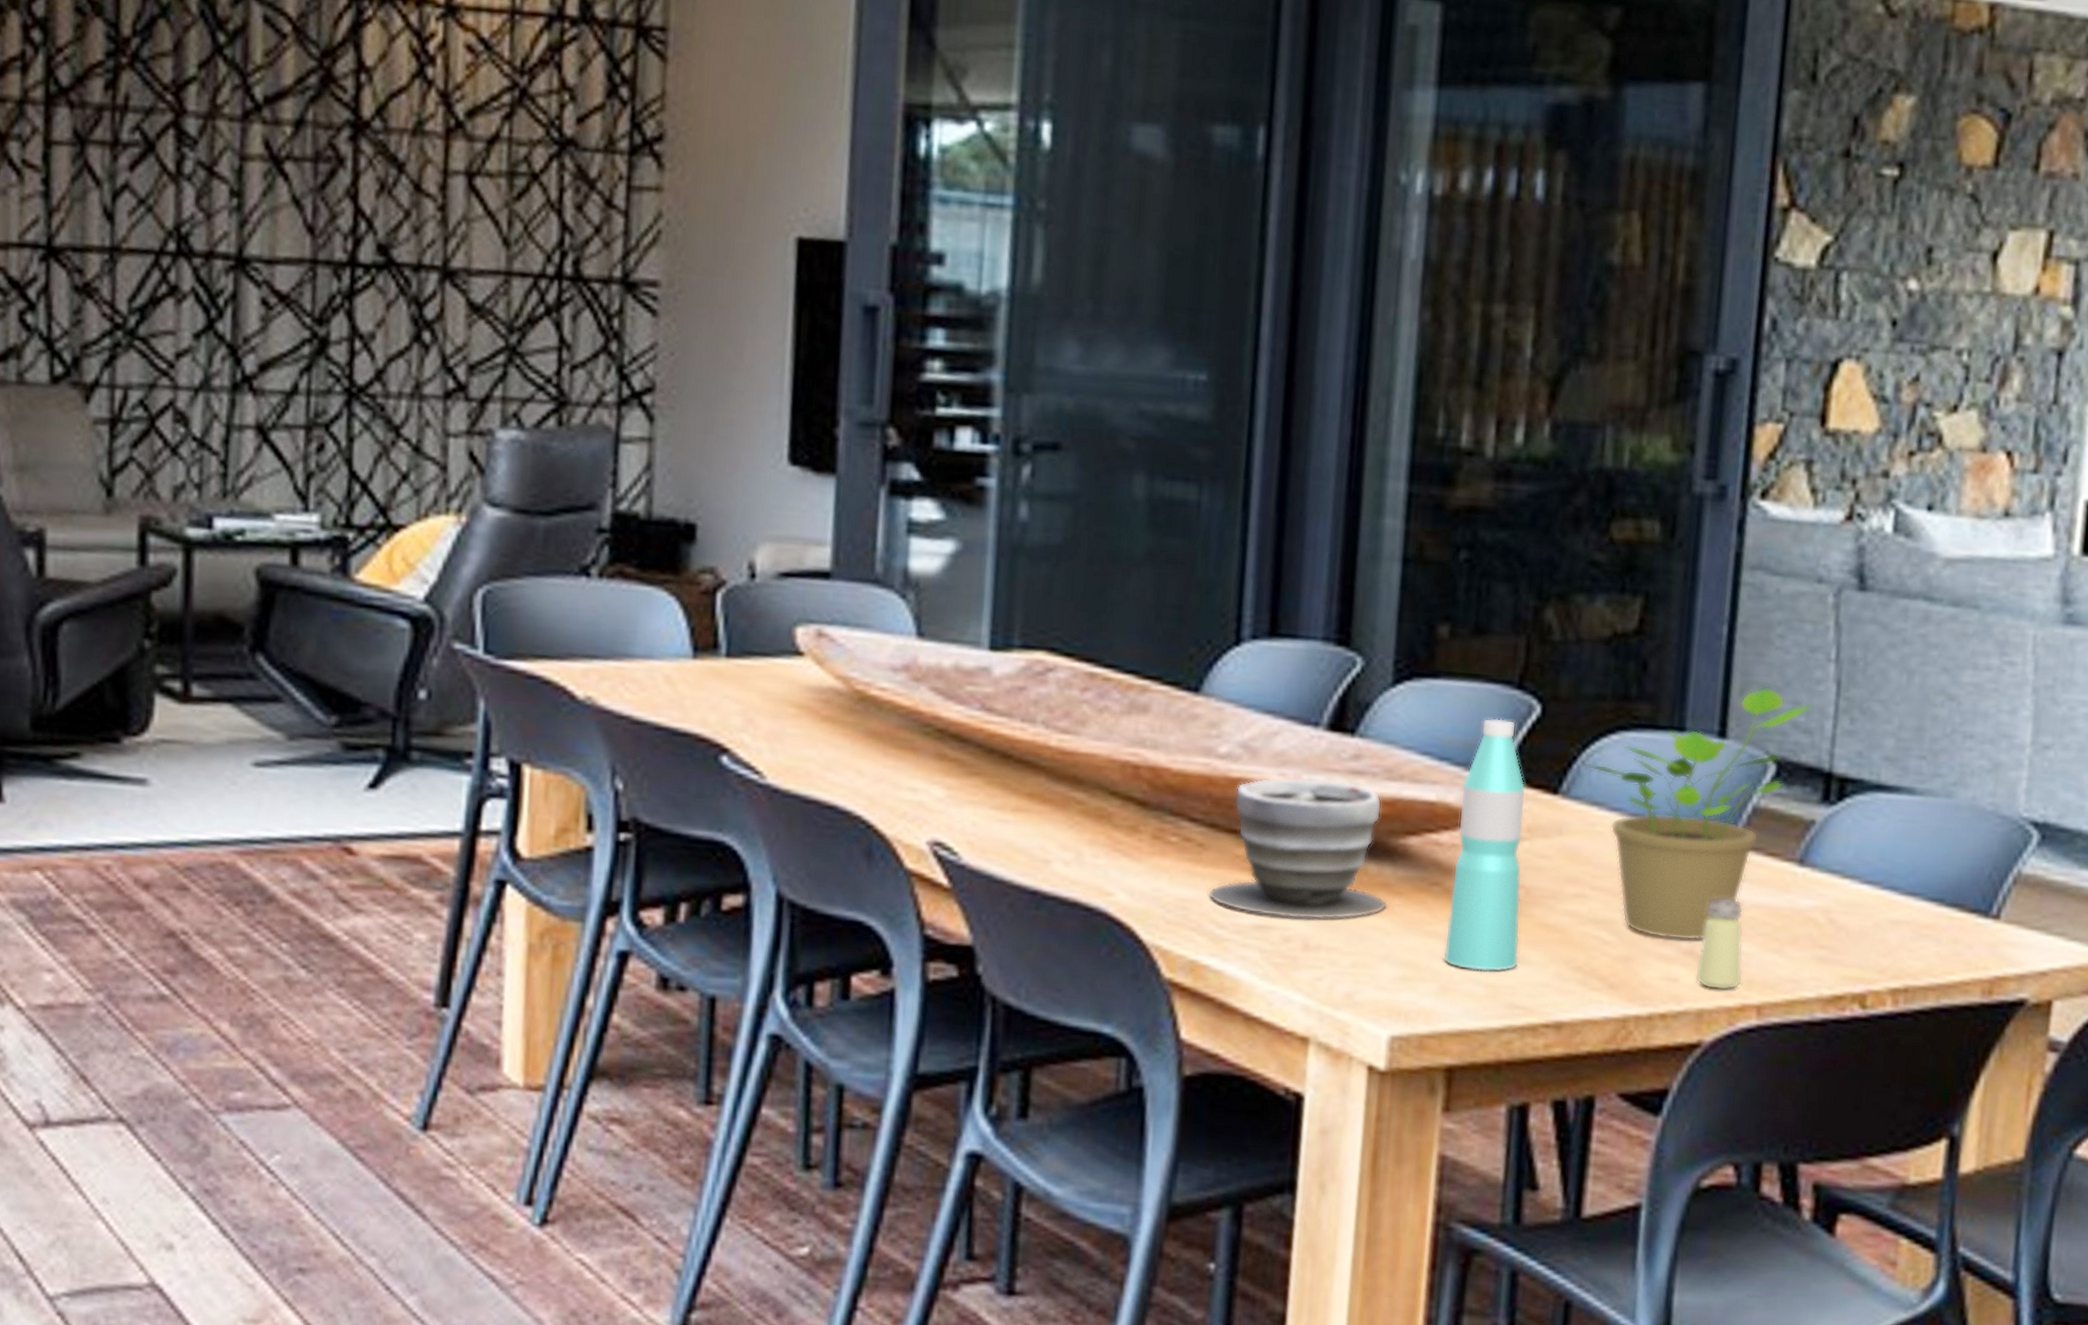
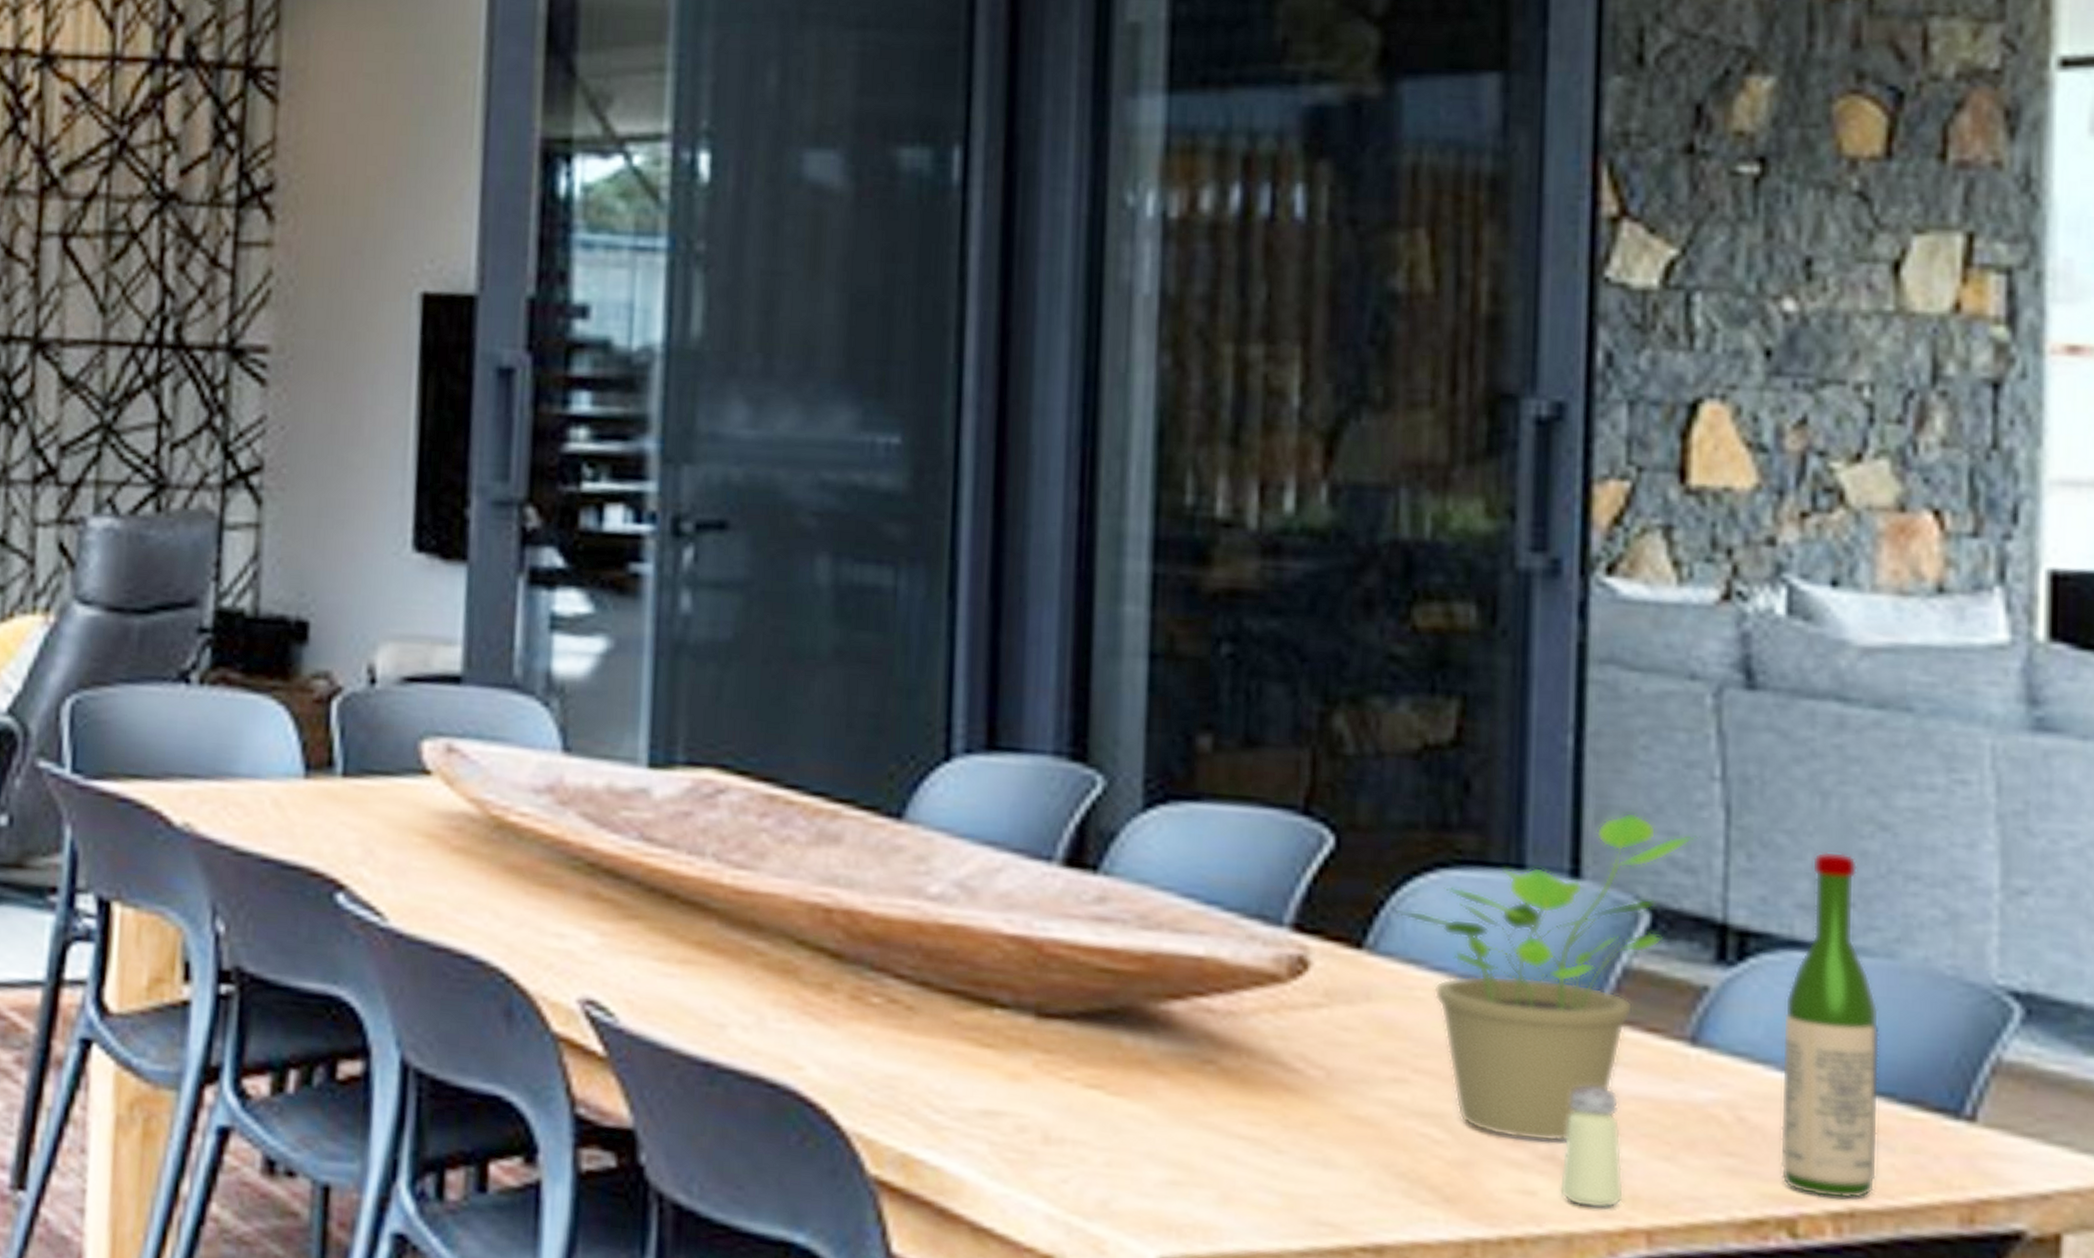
planter: present [1208,777,1387,920] -> none [921,923,1148,1106]
water bottle: present [1443,718,1527,972] -> none [1223,851,1323,1178]
wine bottle: none [1857,717,1937,979] -> present [1780,852,1880,1199]

